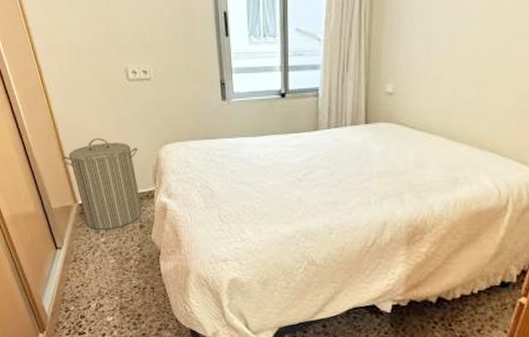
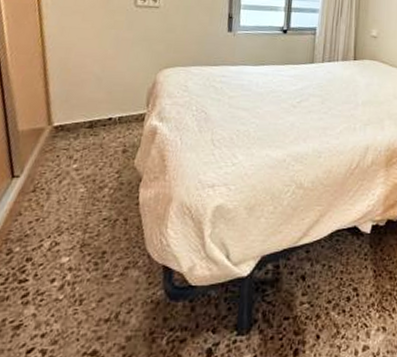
laundry hamper: present [61,138,142,230] -> none [42,59,135,155]

